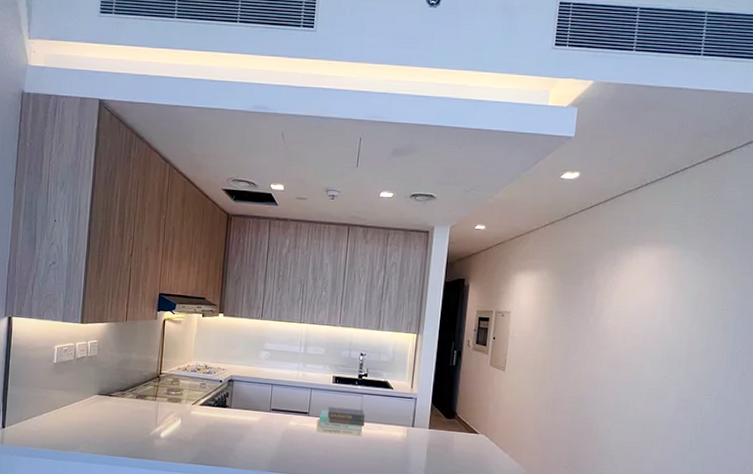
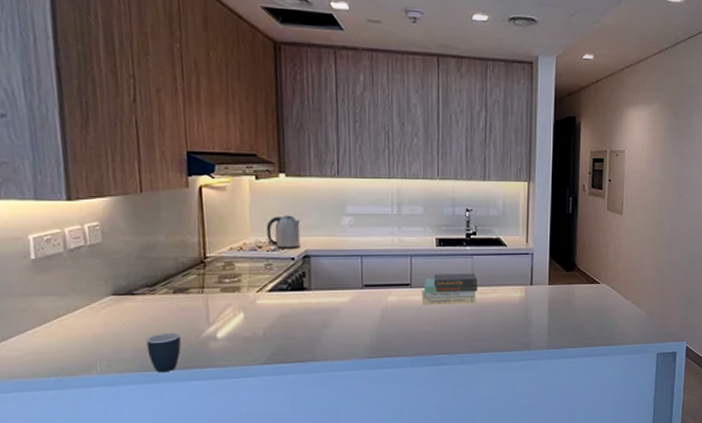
mug: none [113,427,136,459] -> present [146,332,181,373]
kettle: none [205,346,230,375] -> present [266,215,301,250]

